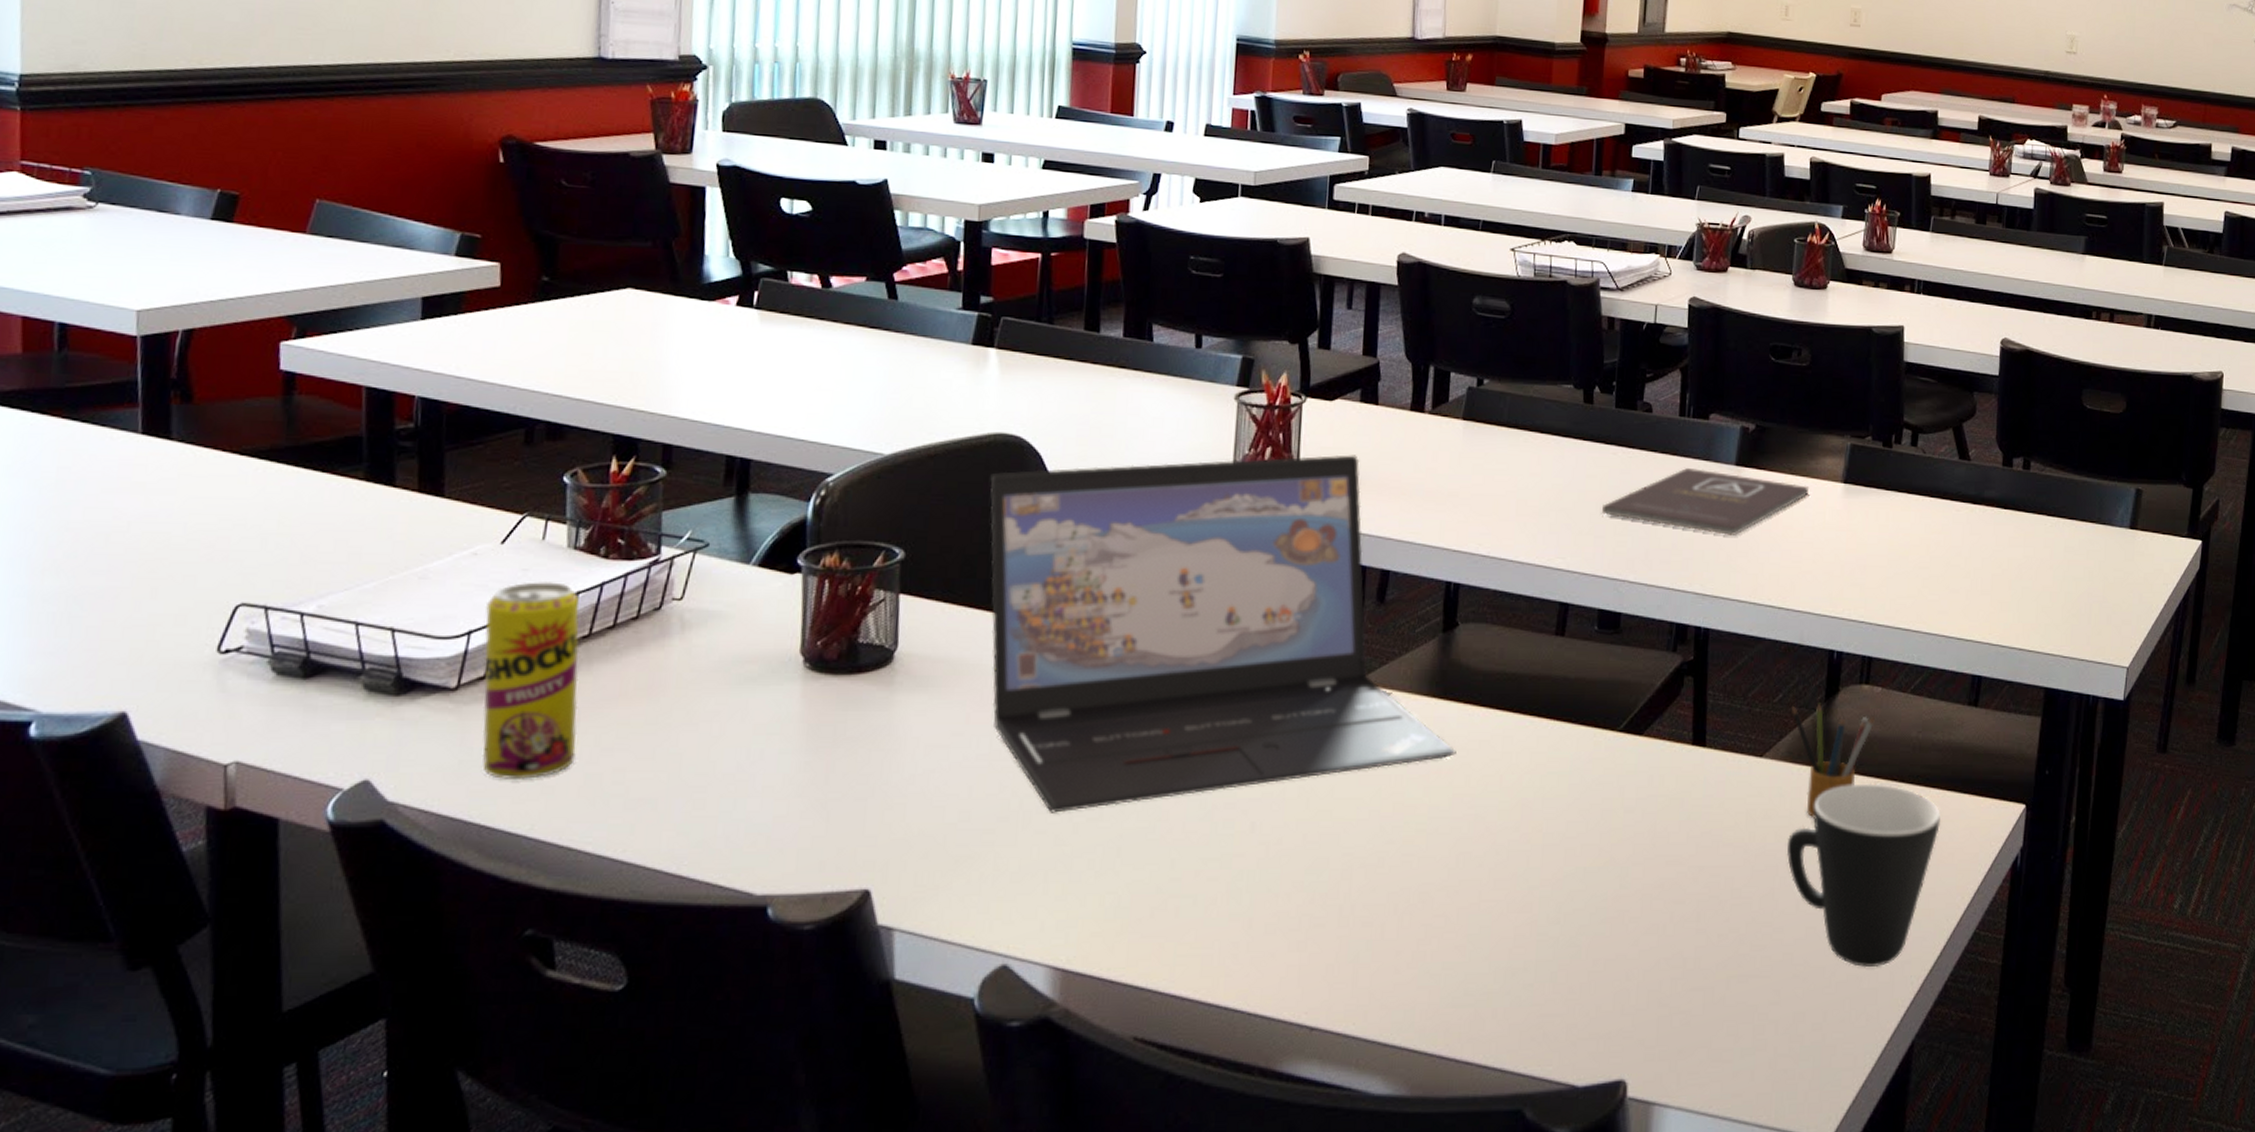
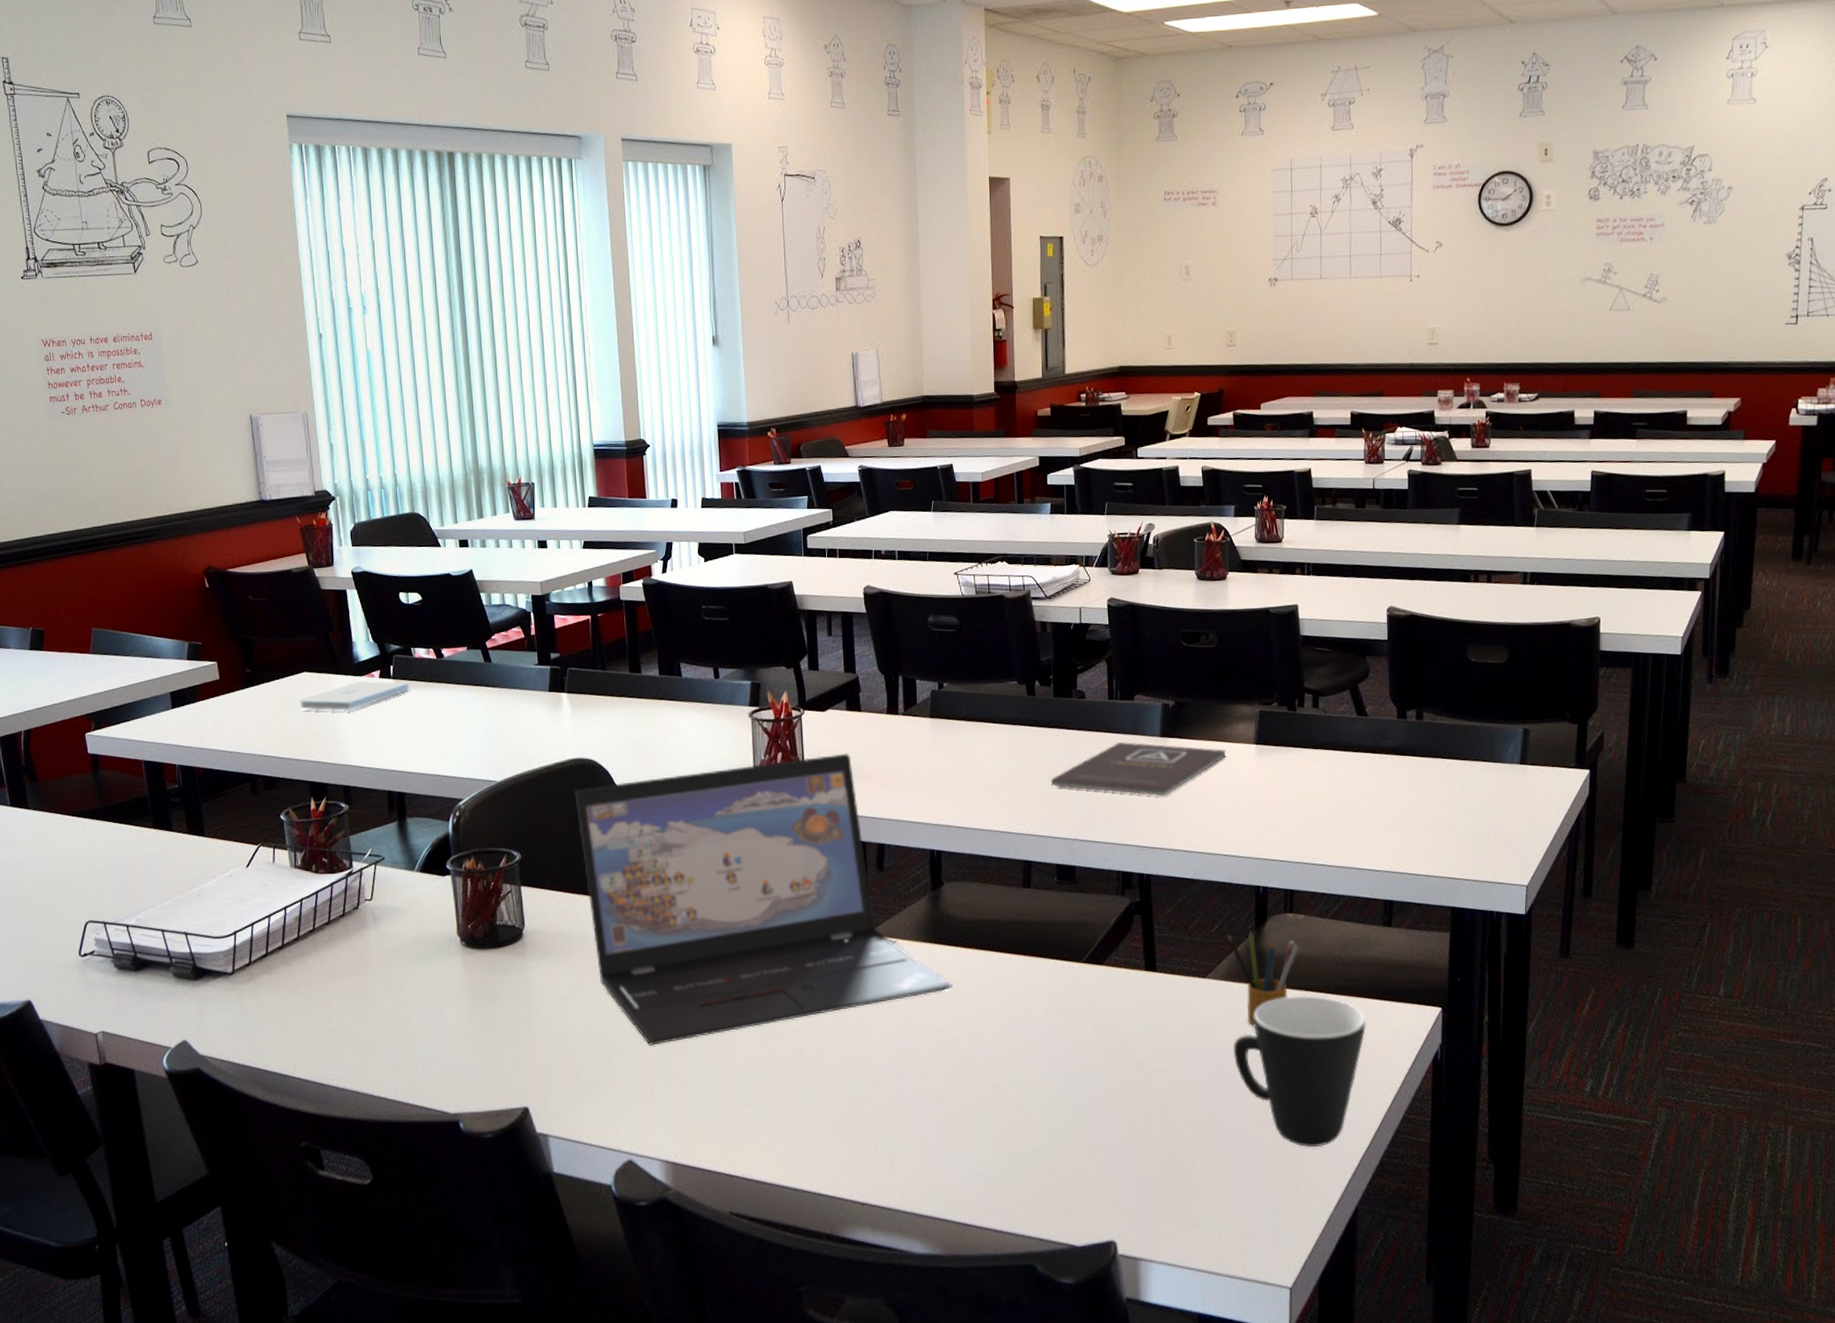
beverage can: present [482,582,580,779] -> none [242,893,316,1036]
notepad: none [614,306,779,346] -> present [299,680,410,711]

